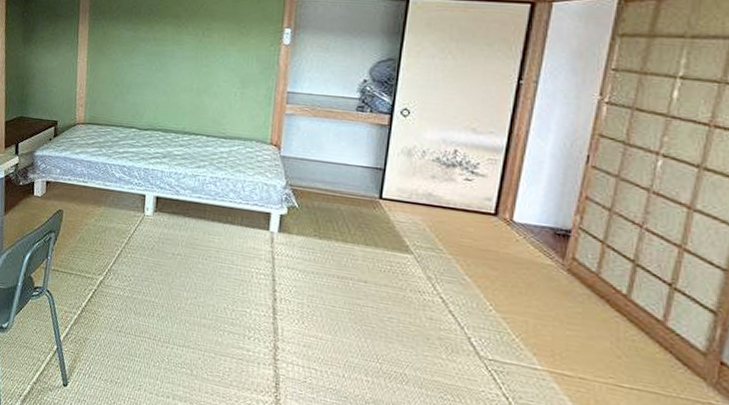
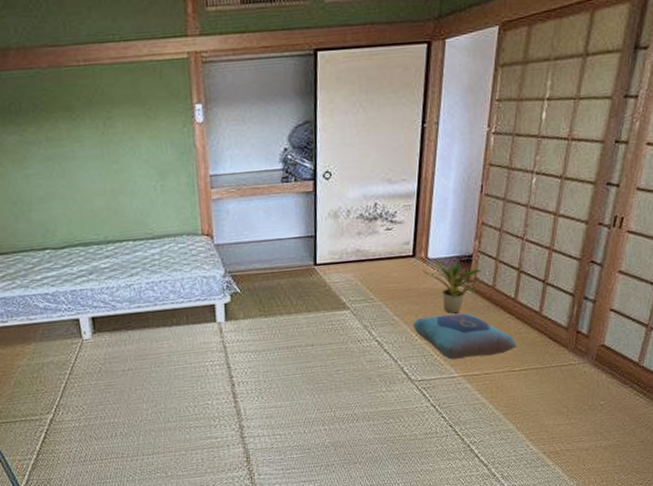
cushion: none [487,285,627,361] -> present [412,313,516,360]
potted plant: none [506,227,583,293] -> present [423,261,482,314]

